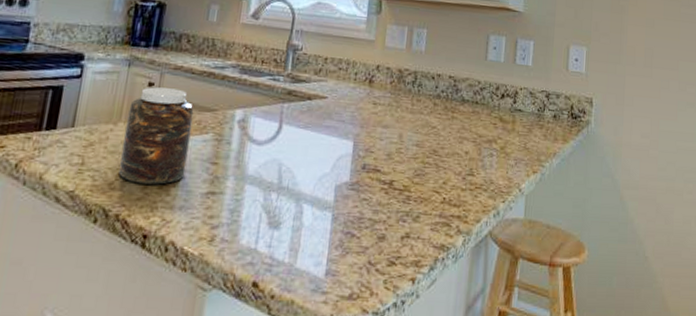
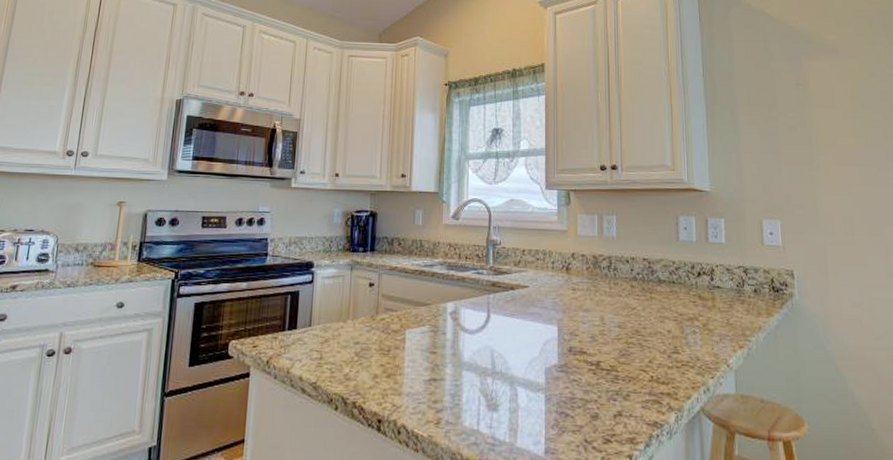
jar: present [119,87,194,185] -> none [352,287,411,374]

